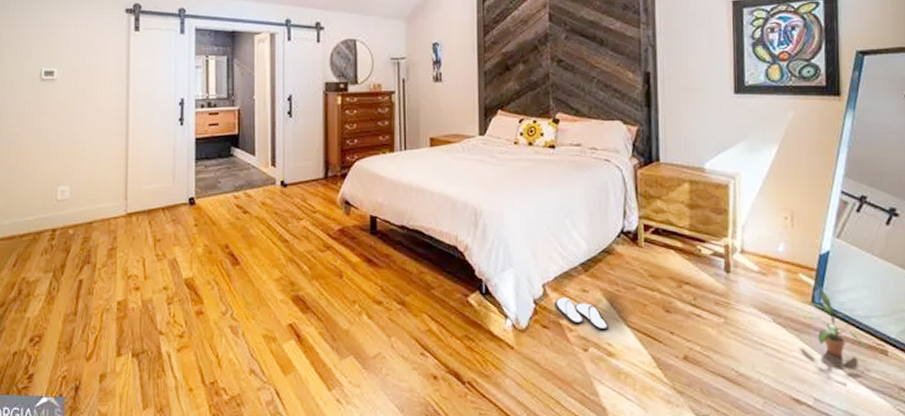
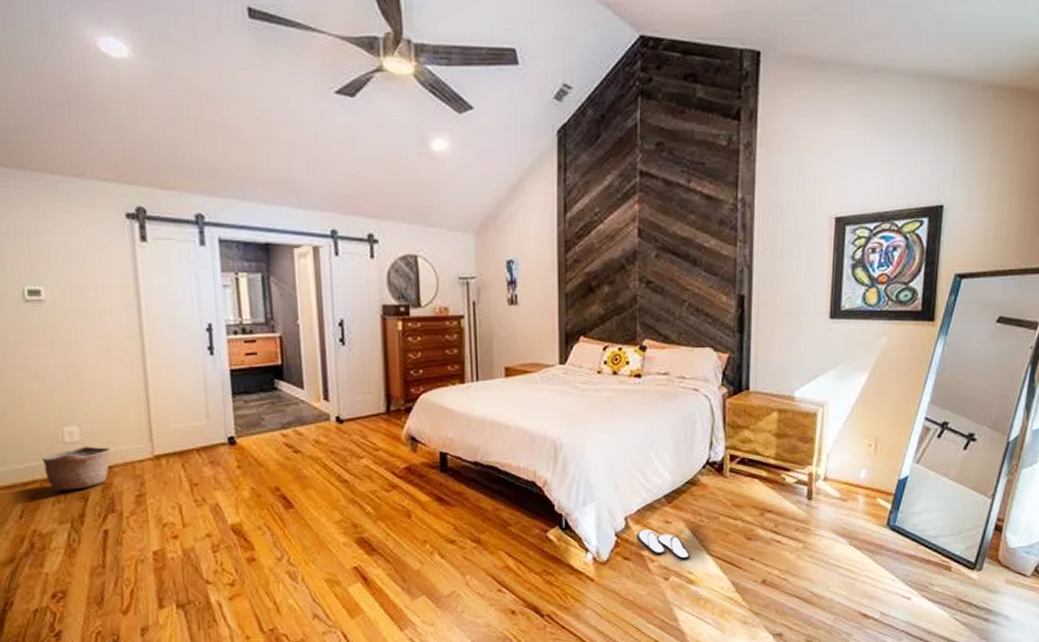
basket: none [37,203,93,244] -> present [42,446,111,492]
potted plant: present [803,288,868,357] -> none [877,512,934,574]

